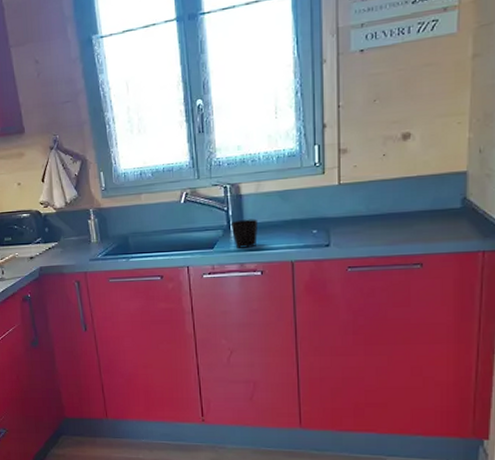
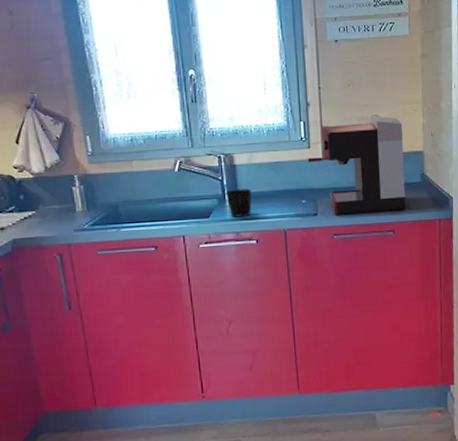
coffee maker: none [321,132,441,246] -> present [307,115,406,215]

